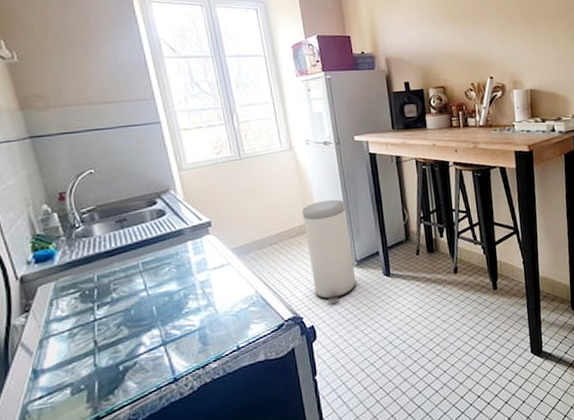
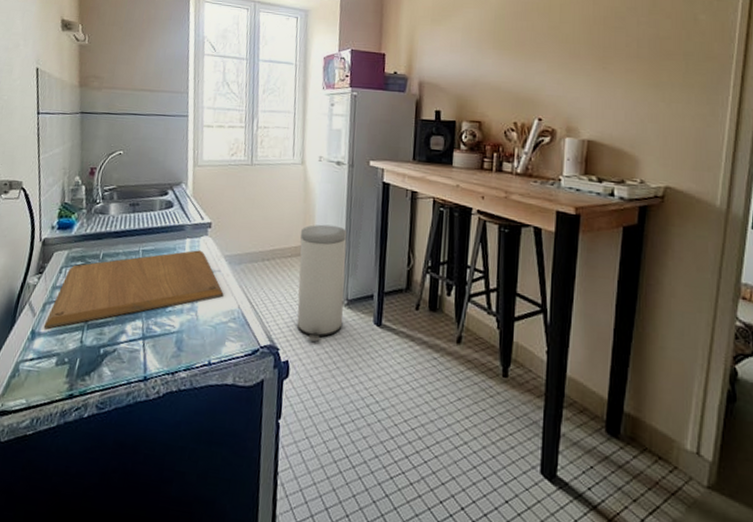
chopping board: none [46,249,239,365] -> present [43,250,224,329]

